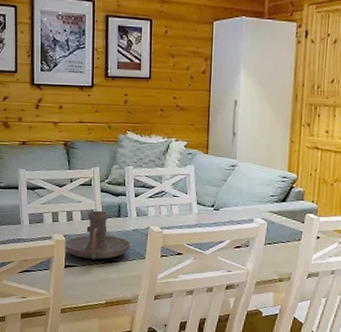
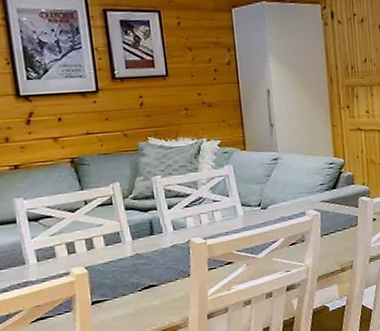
candle holder: present [64,210,131,260] -> none [86,230,171,290]

